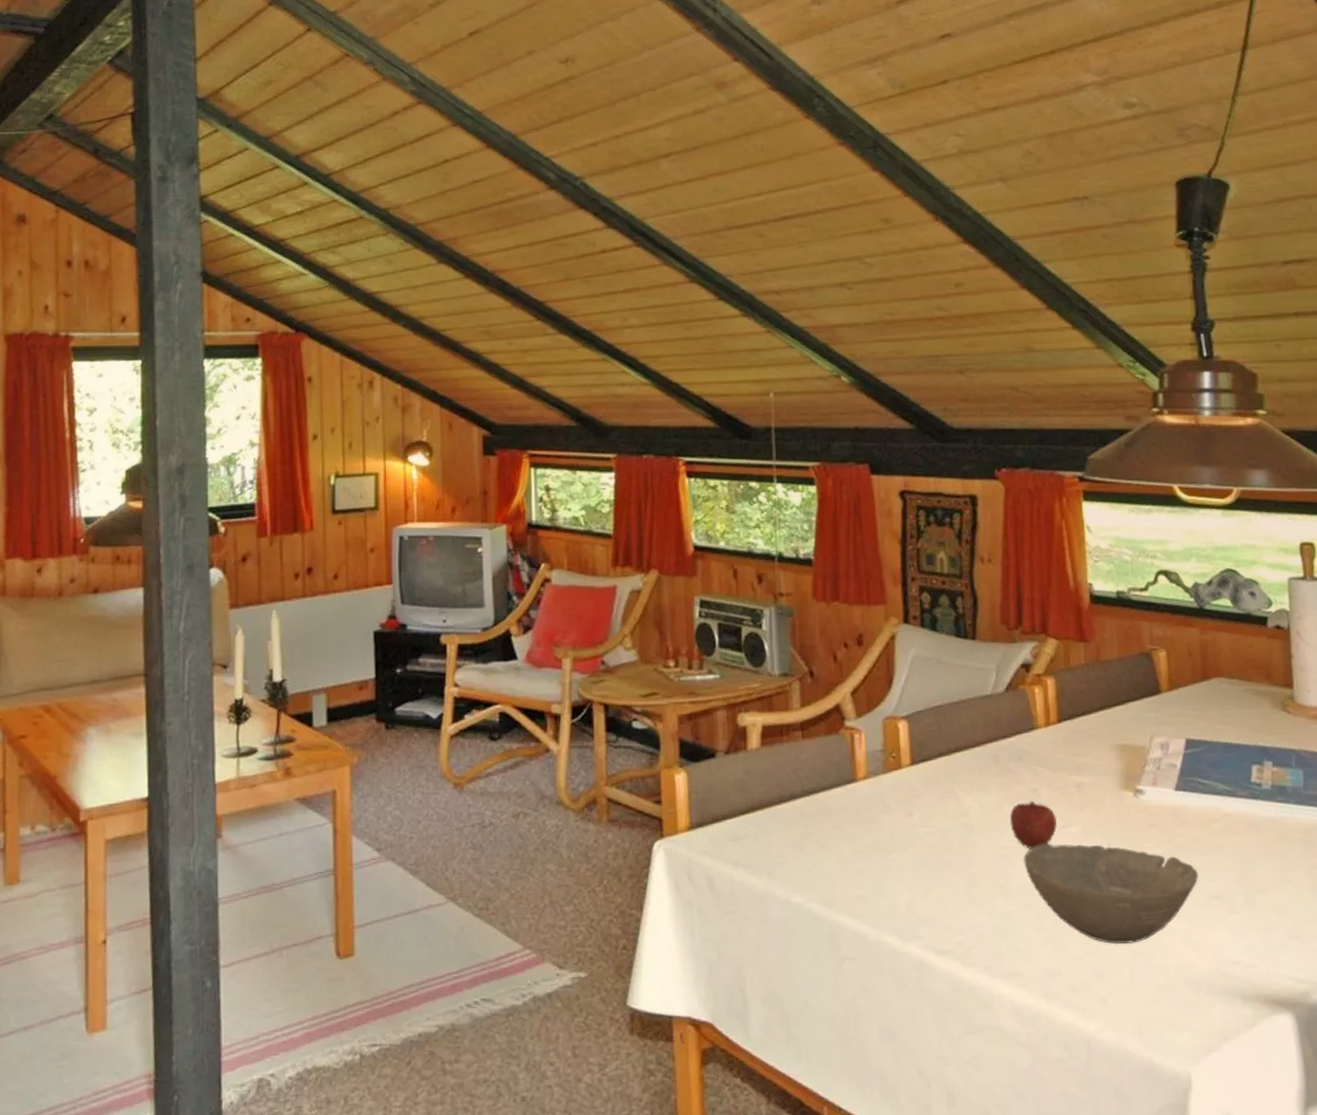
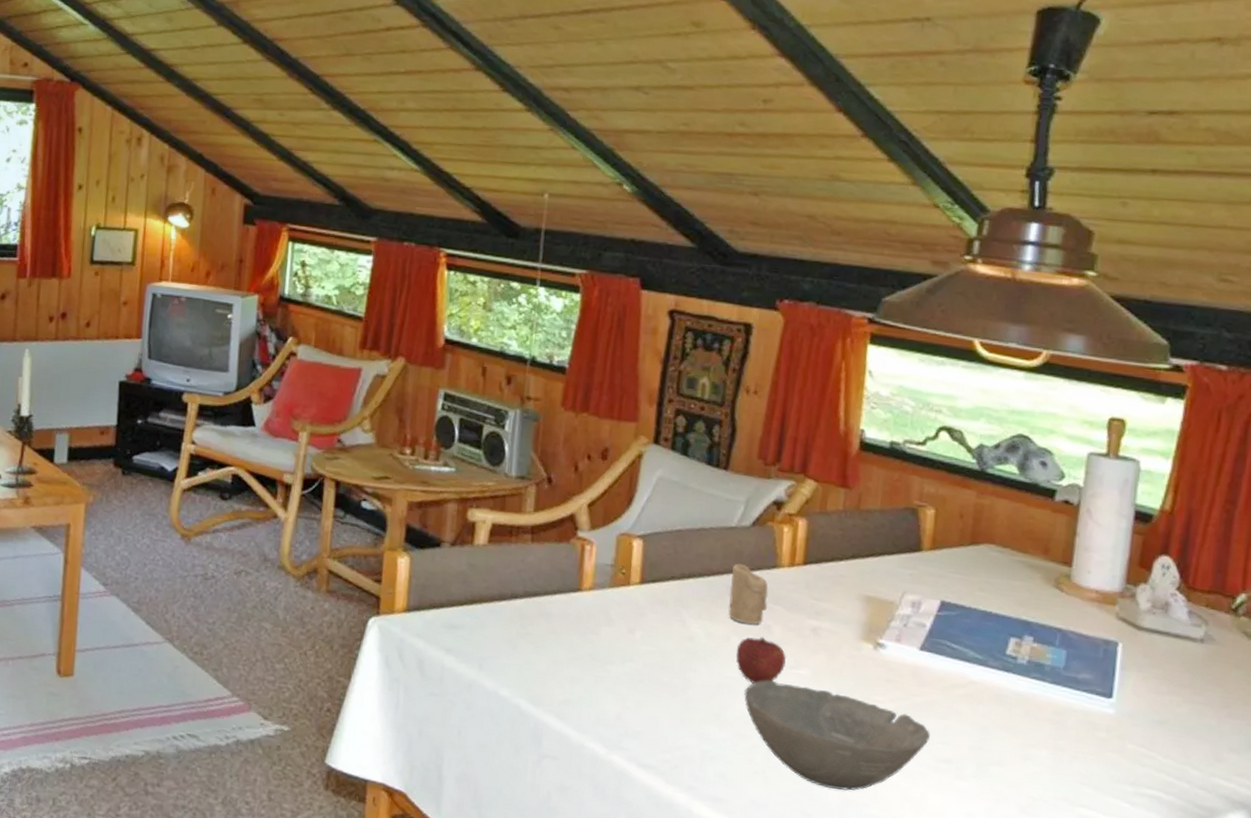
candle: none [994,730,1032,790] -> present [728,563,769,625]

